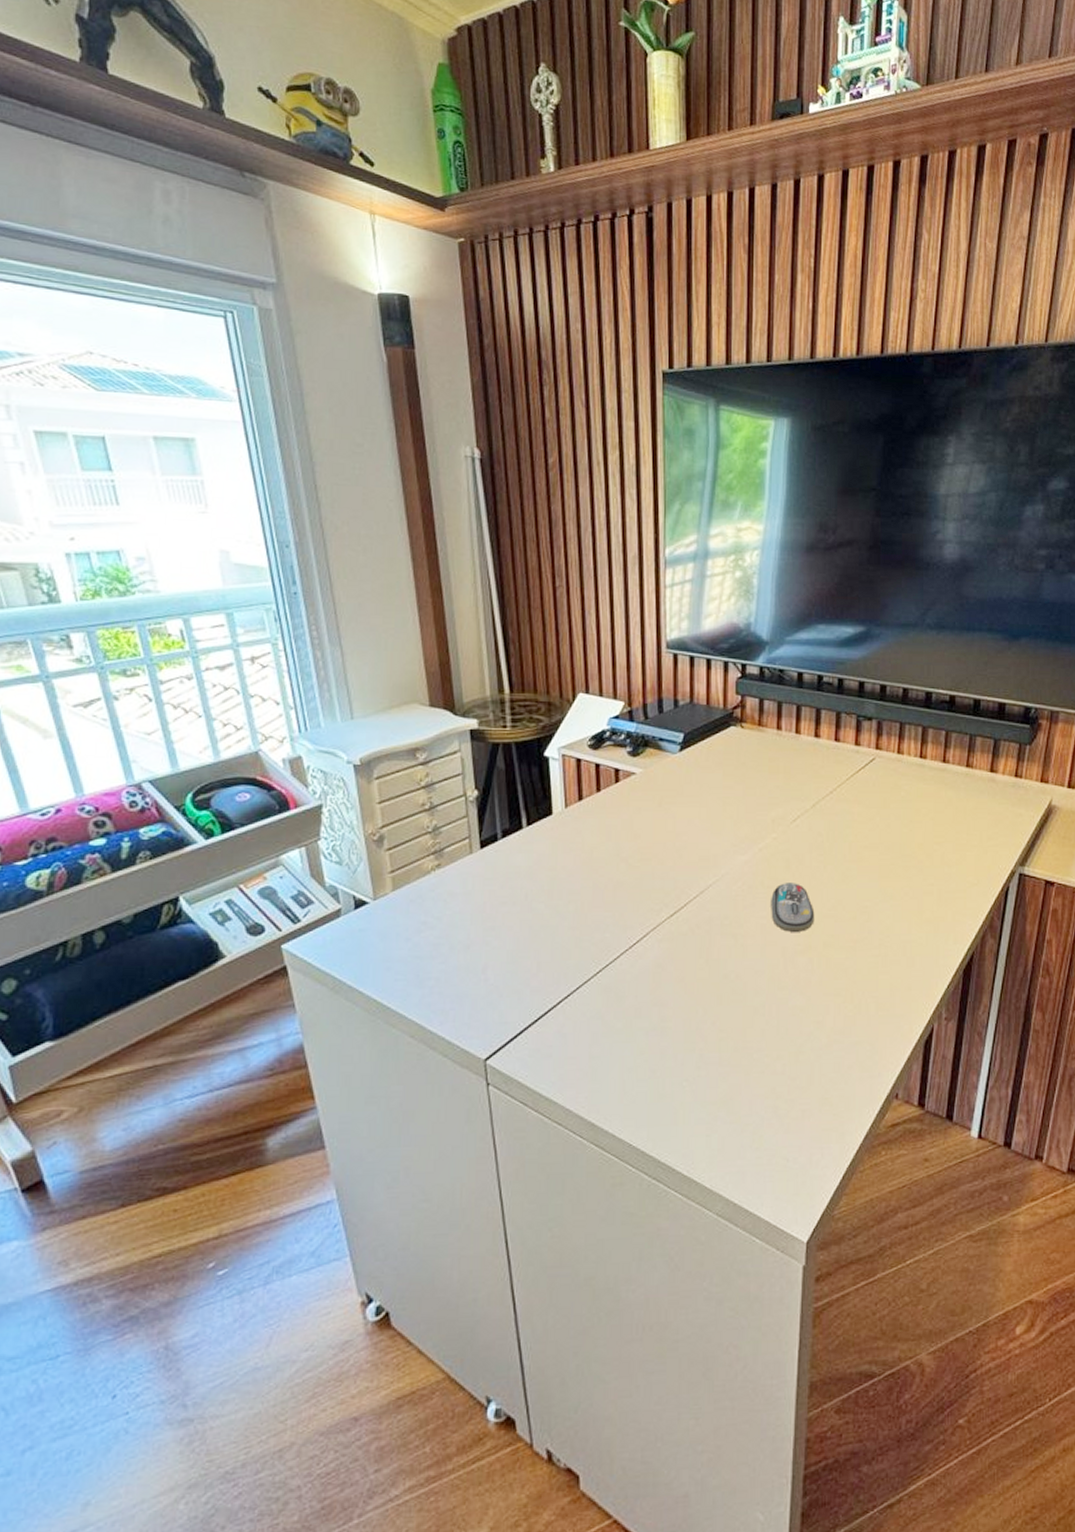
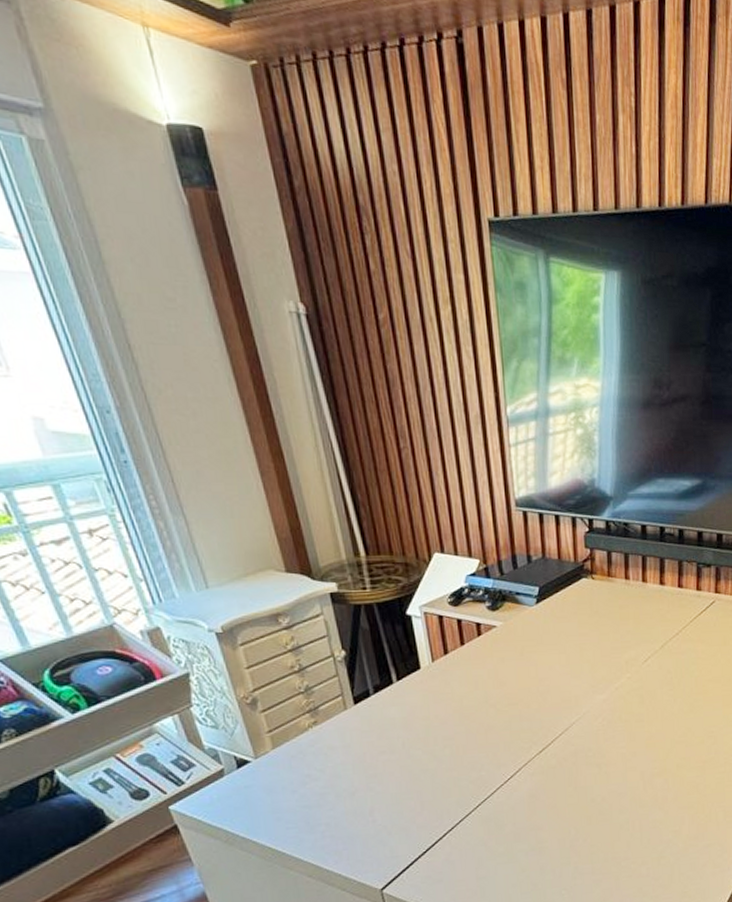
computer mouse: present [771,883,815,932] -> none [629,715,668,758]

